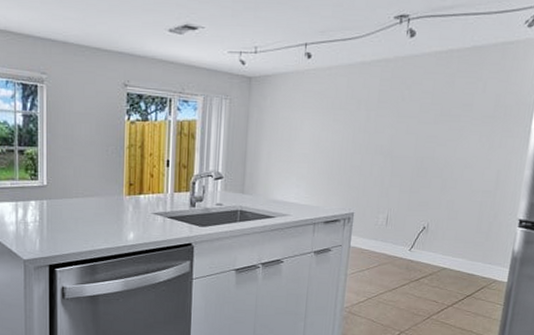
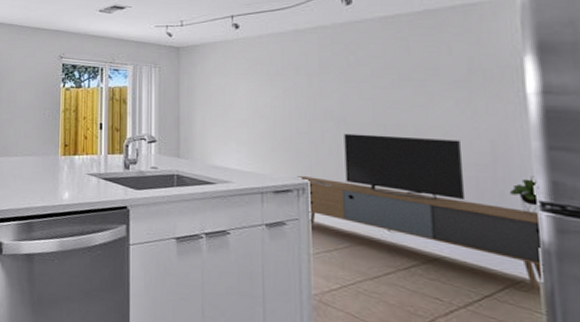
media console: none [345,166,521,288] -> present [297,133,545,290]

